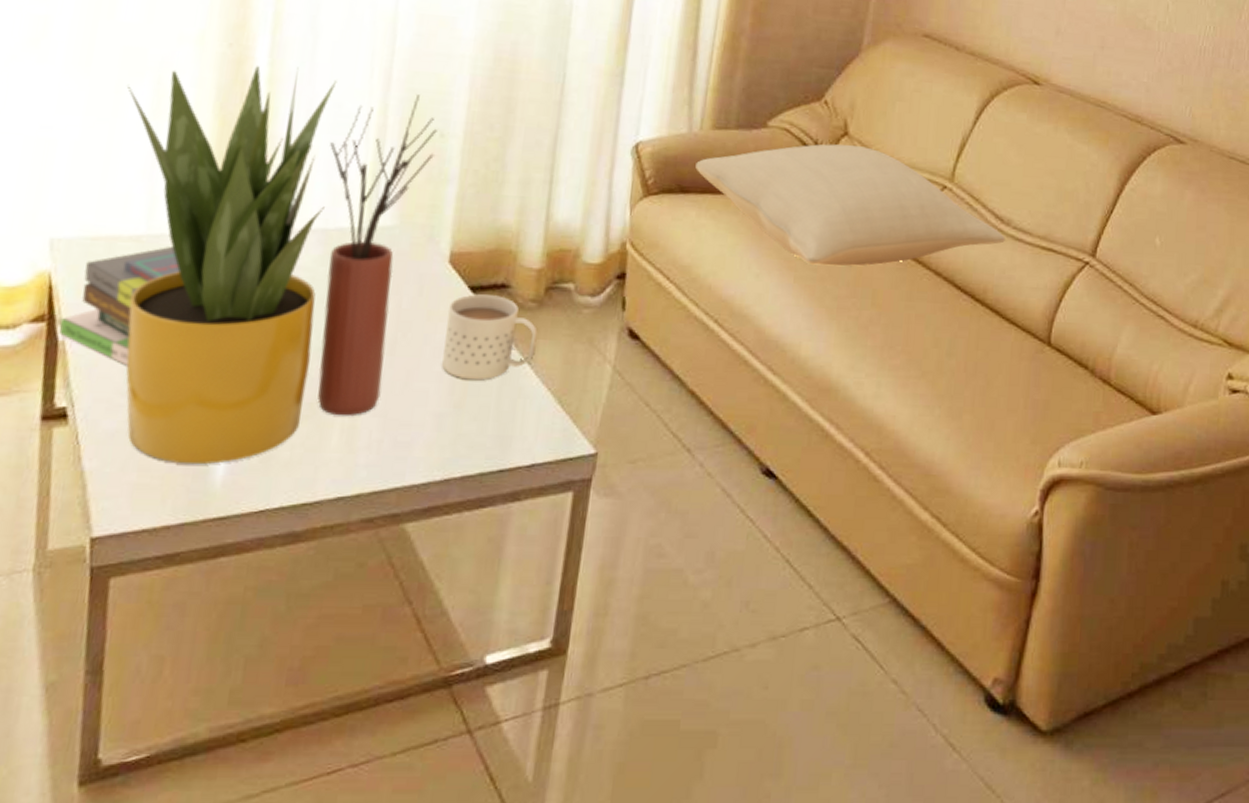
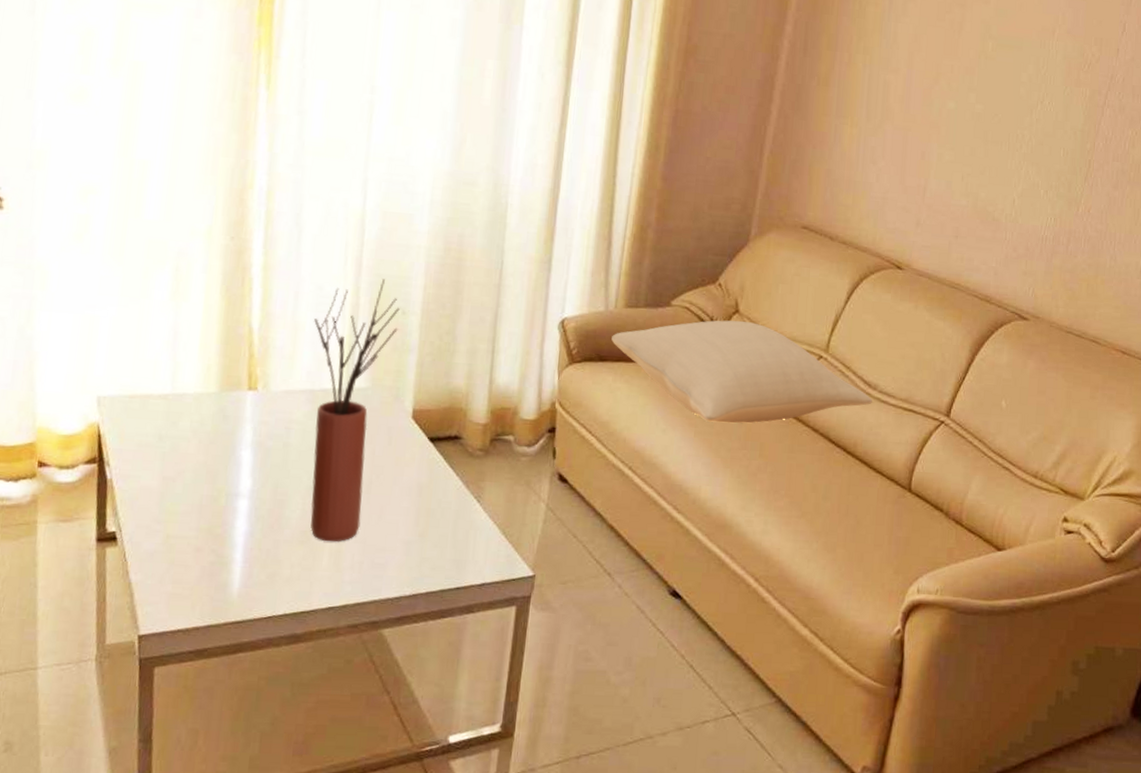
books: present [59,245,180,366] -> none [107,403,200,499]
planter: present [125,65,337,465] -> none [152,254,318,579]
mug: present [442,294,538,381] -> none [408,444,485,515]

